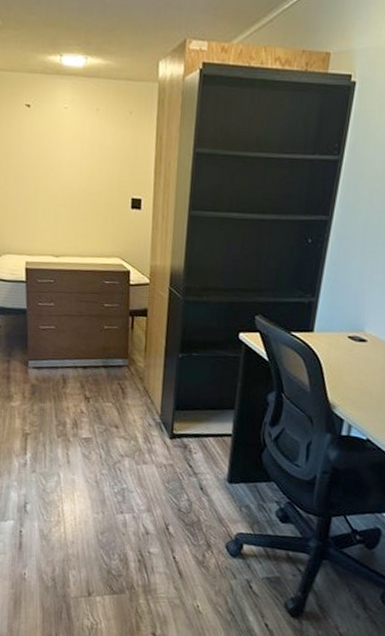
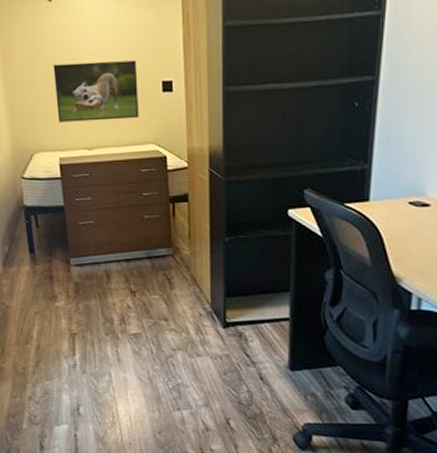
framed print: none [26,170,109,232] -> present [53,60,139,123]

